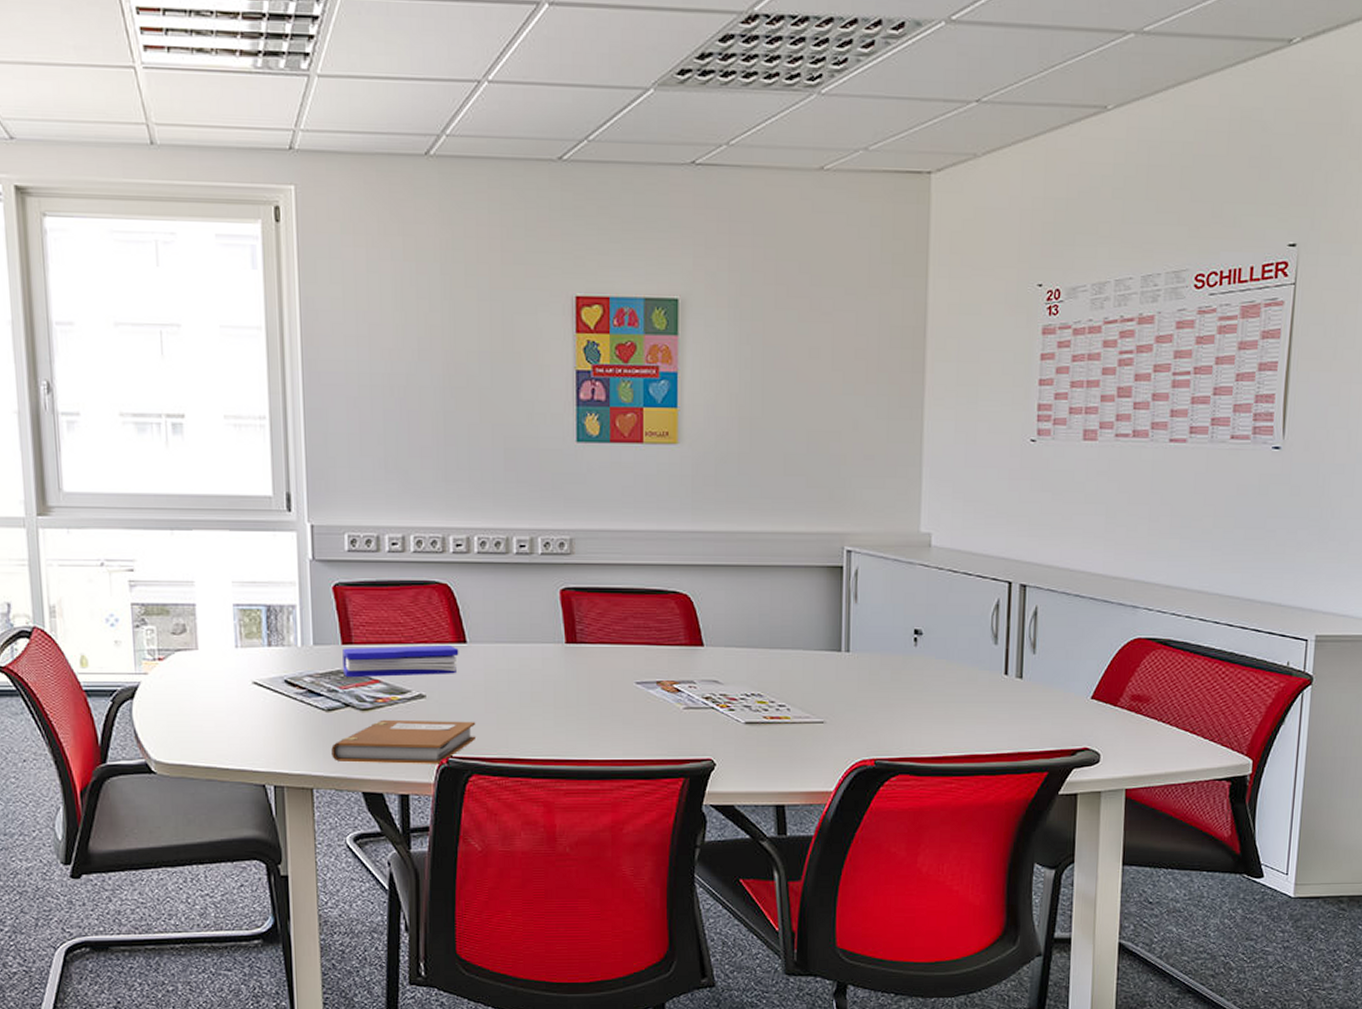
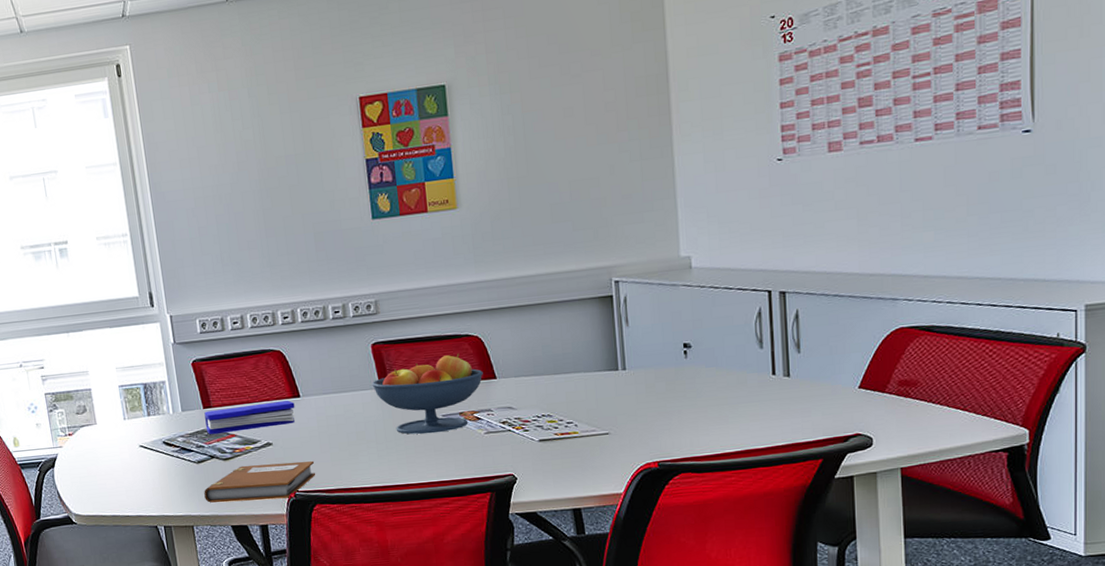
fruit bowl: none [556,611,689,703] -> present [371,353,483,434]

